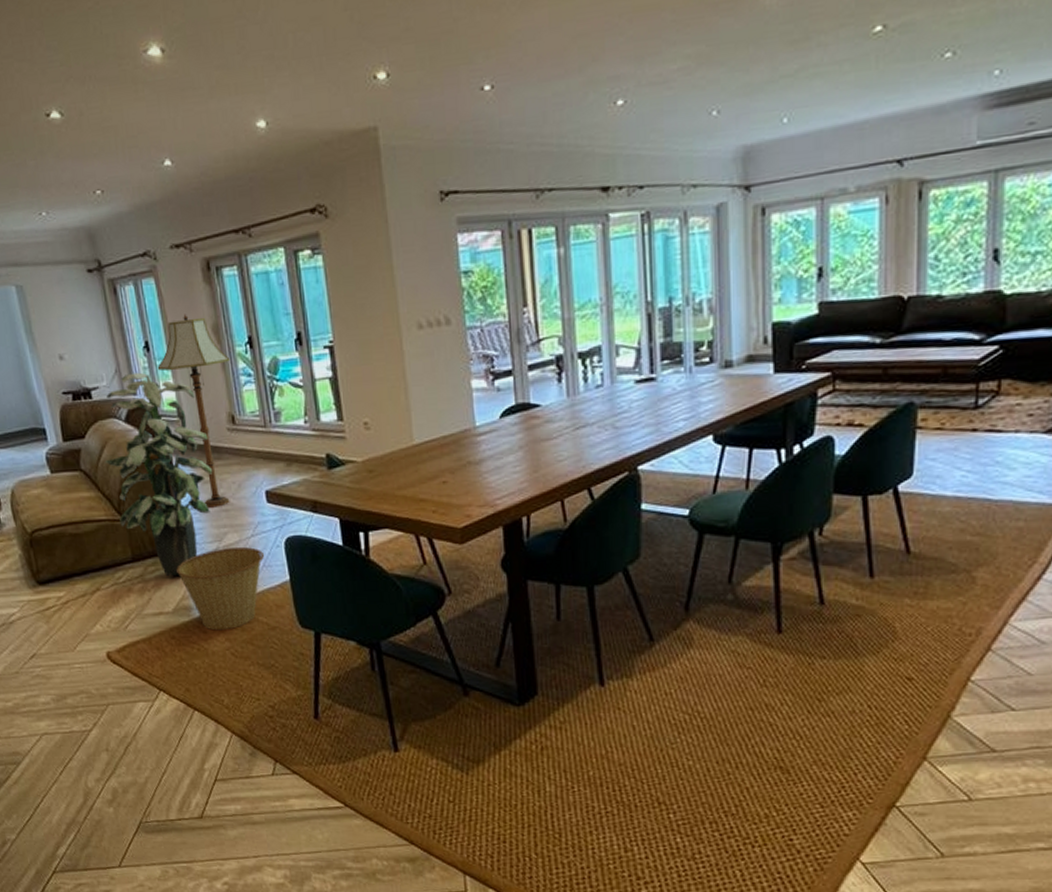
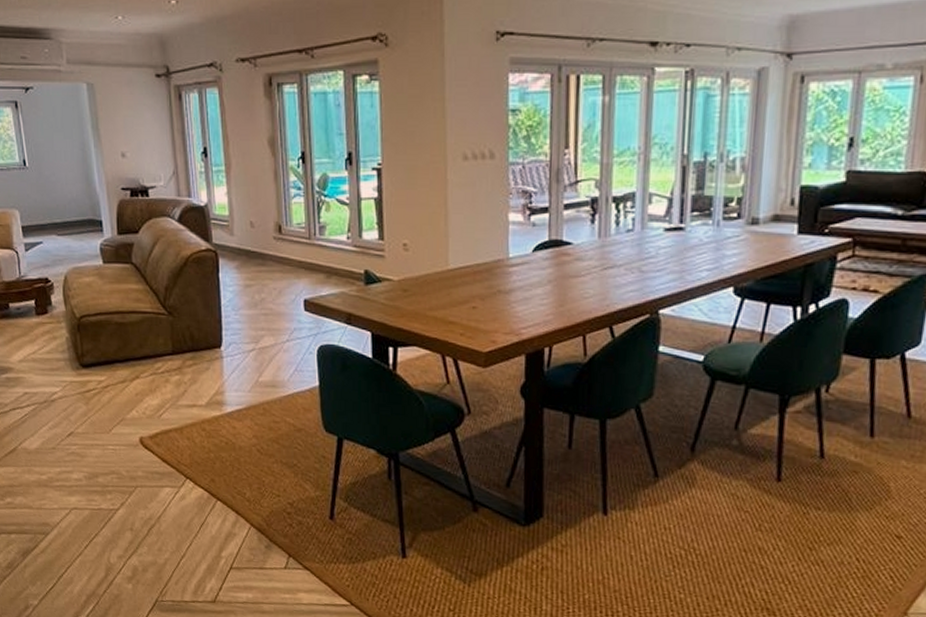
indoor plant: present [105,372,213,576] -> none [155,176,256,371]
floor lamp: present [157,314,230,508] -> none [213,125,283,311]
basket: present [176,546,265,631] -> none [213,349,298,428]

